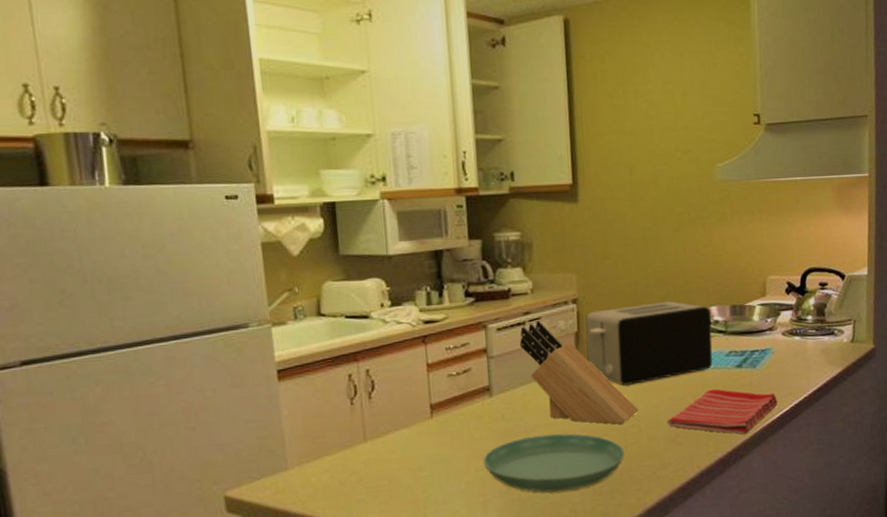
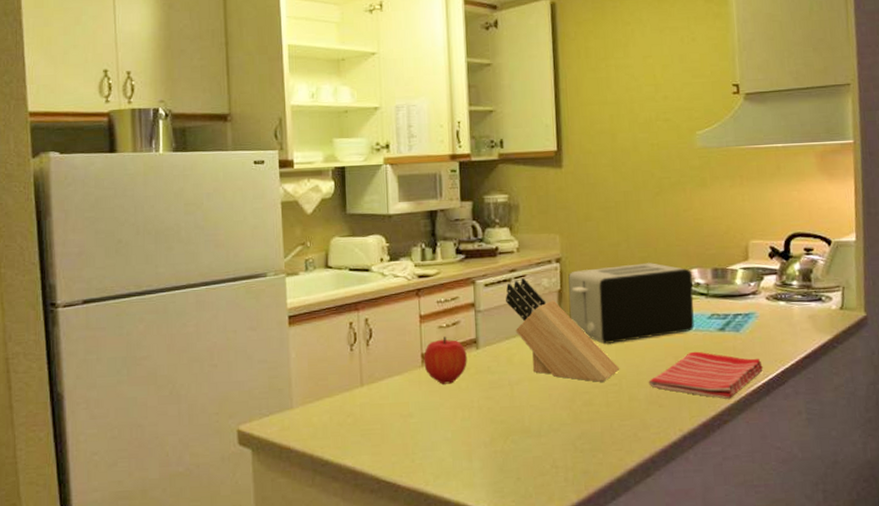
fruit: none [432,385,480,435] -> present [423,336,467,384]
saucer: present [483,433,625,493] -> none [468,388,606,447]

